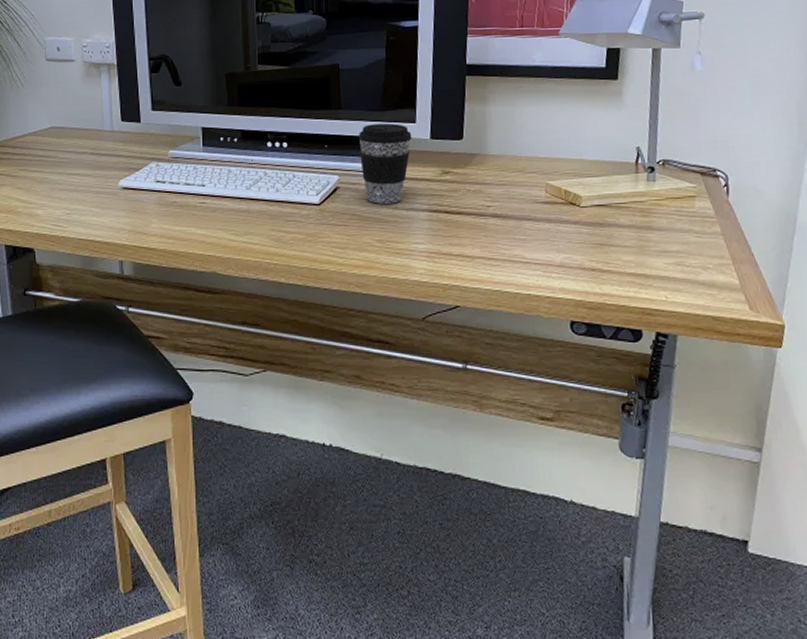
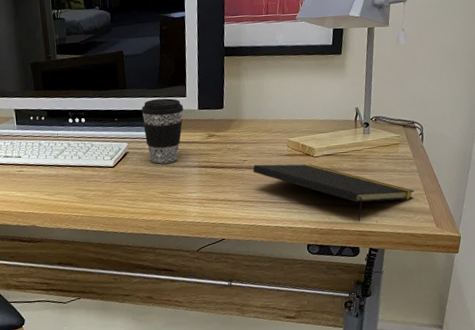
notepad: none [499,212,718,295] -> present [253,164,414,221]

